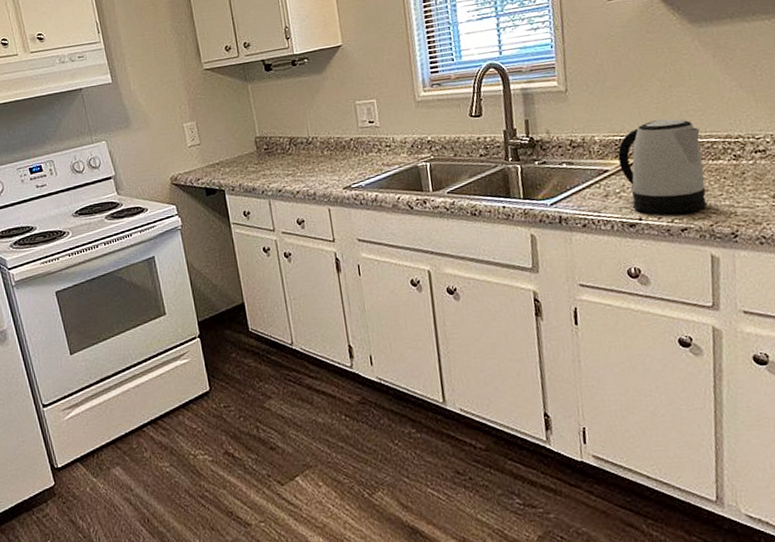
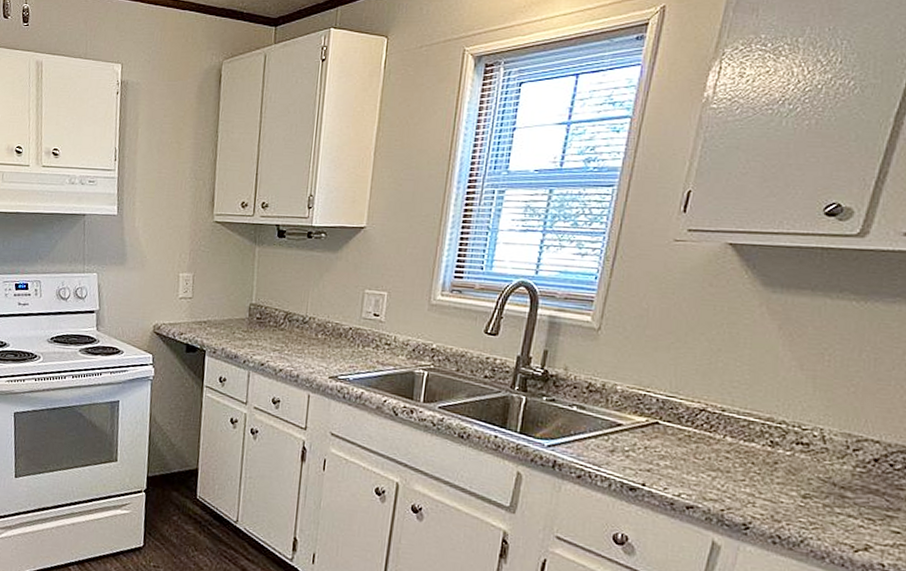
kettle: present [618,118,707,214] -> none [636,383,739,491]

